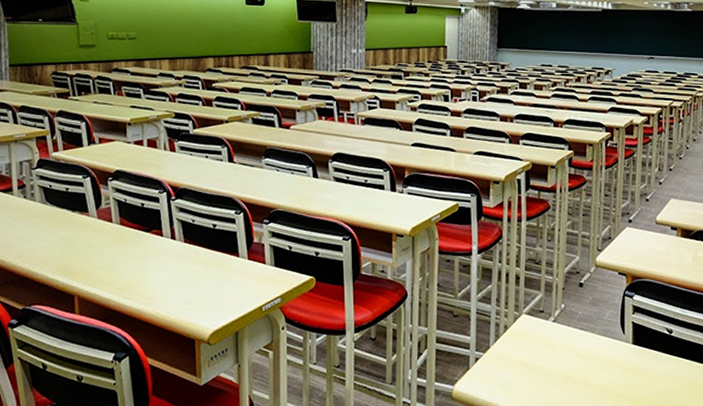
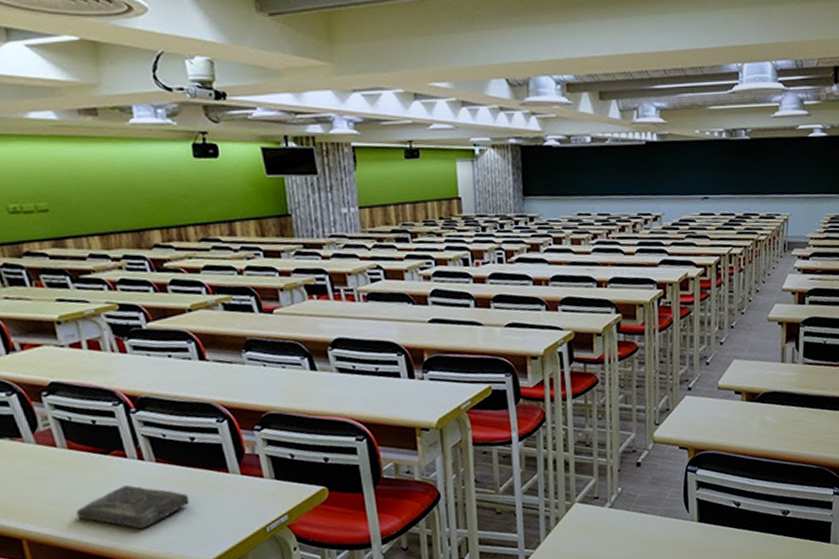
book: none [118,259,206,297] -> present [76,485,190,529]

